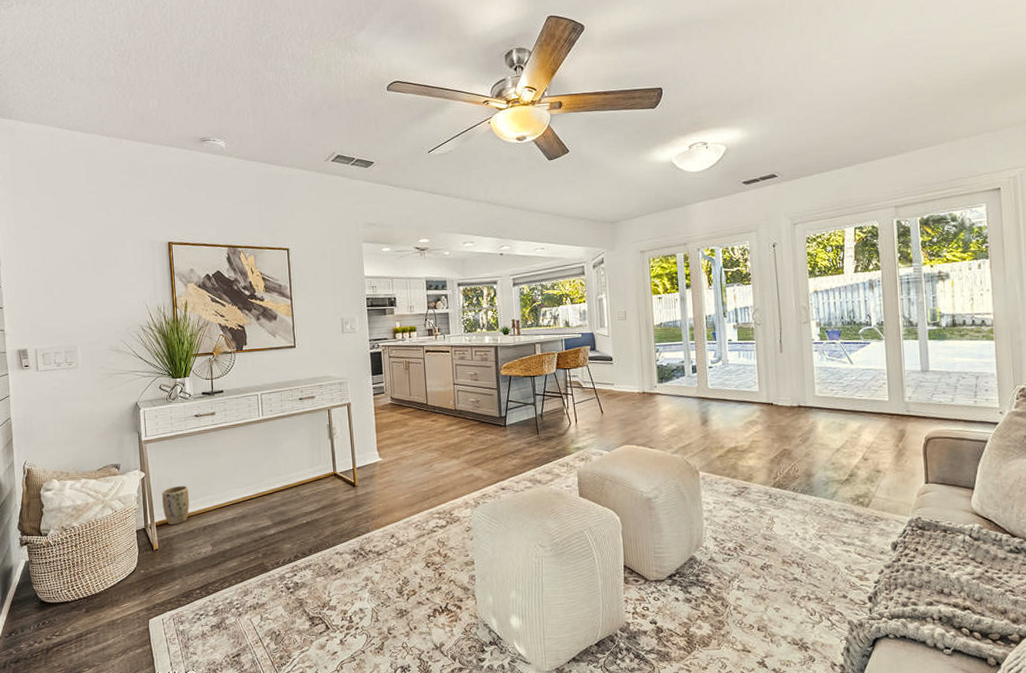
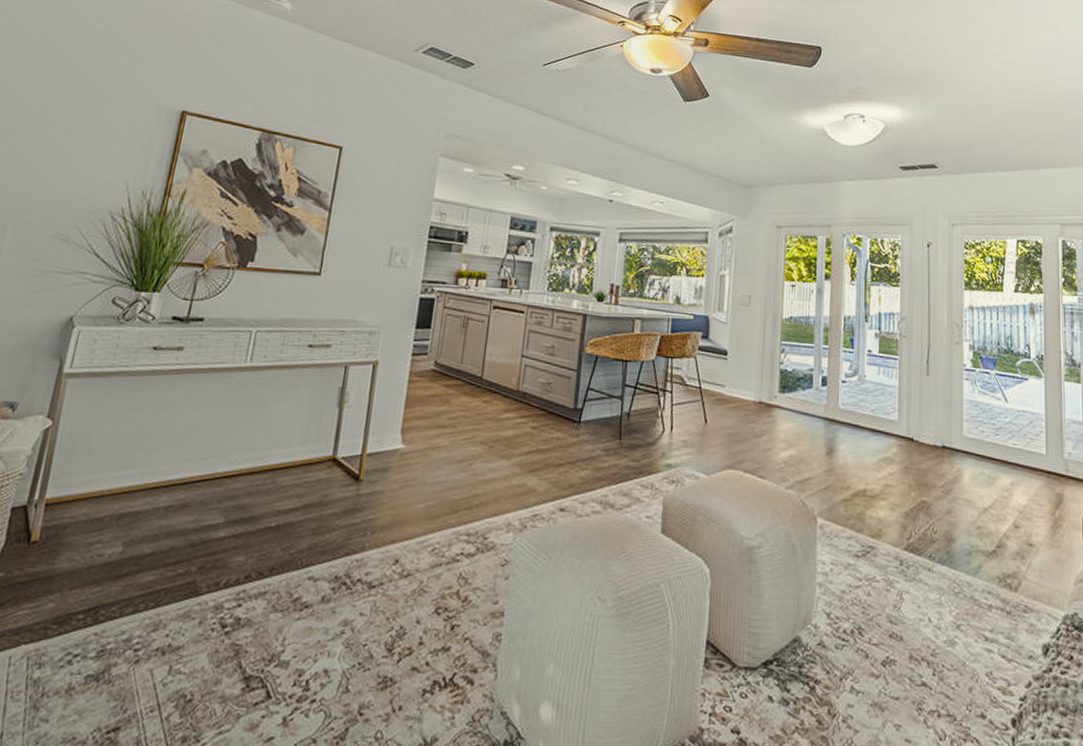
plant pot: present [162,485,190,526] -> none [63,446,113,507]

